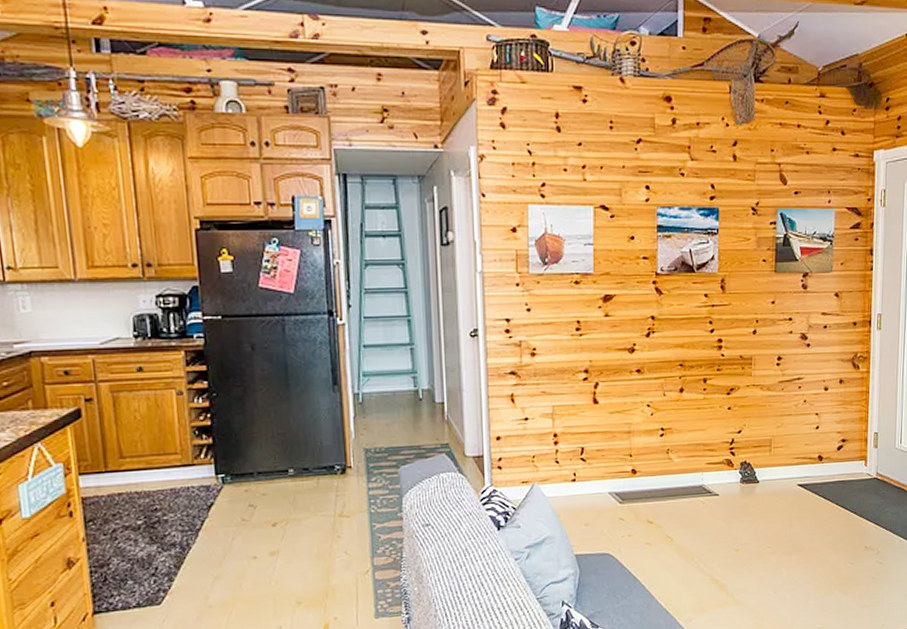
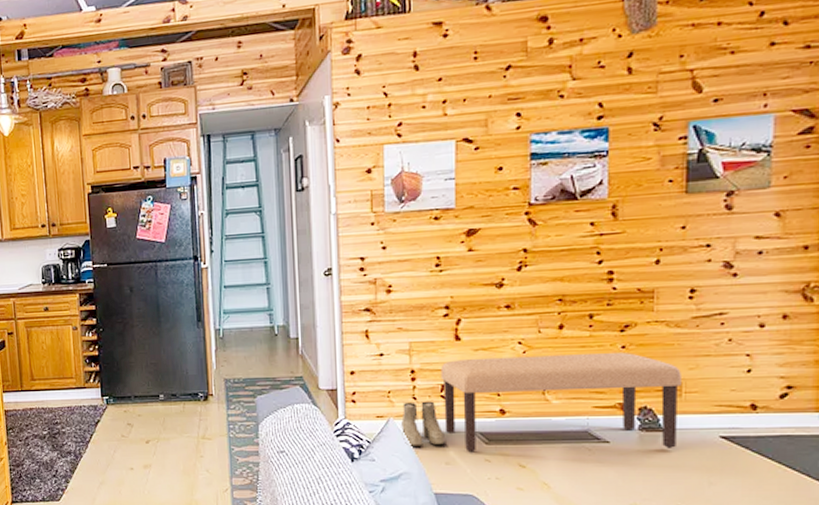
boots: none [545,464,584,510] -> present [401,401,445,446]
bench: none [580,413,771,513] -> present [440,353,681,453]

